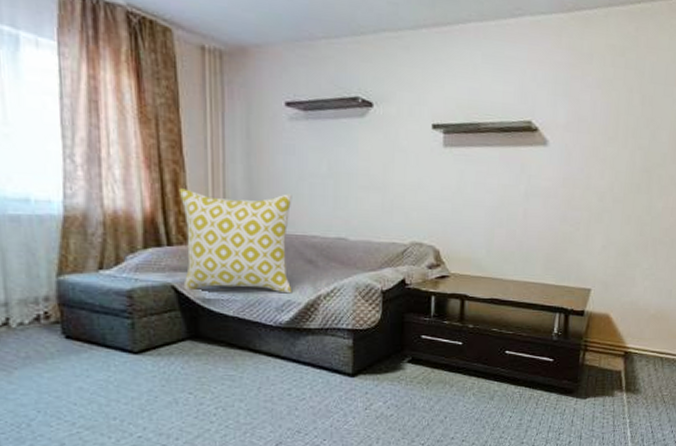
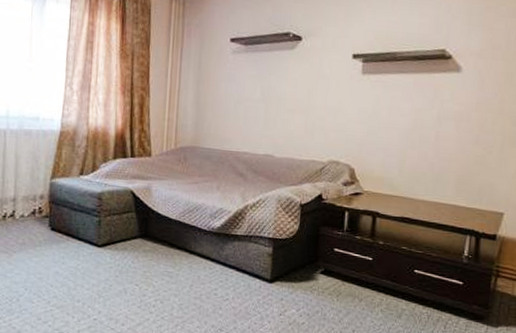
pillow: present [178,188,292,294] -> none [139,110,231,203]

